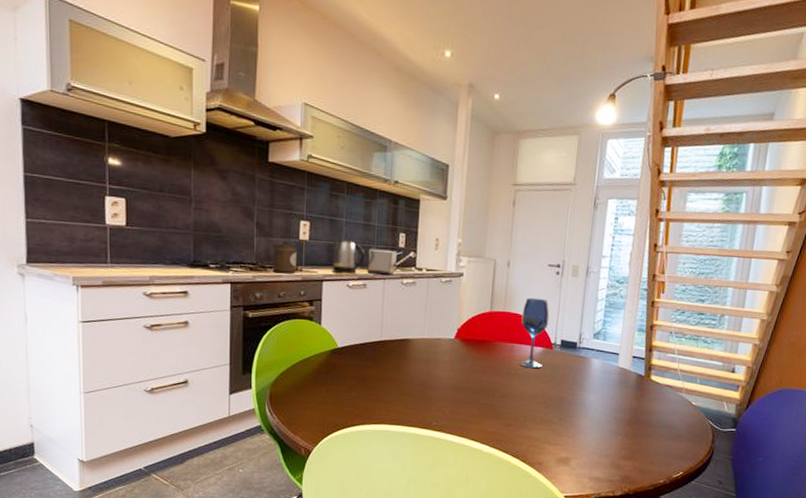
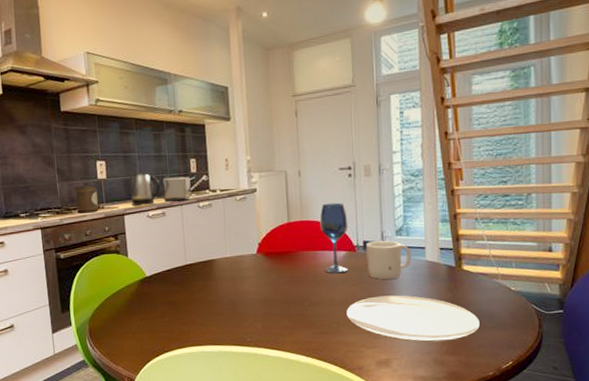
plate: none [534,395,659,447] -> present [346,295,480,343]
mug: none [561,341,606,380] -> present [365,240,412,280]

